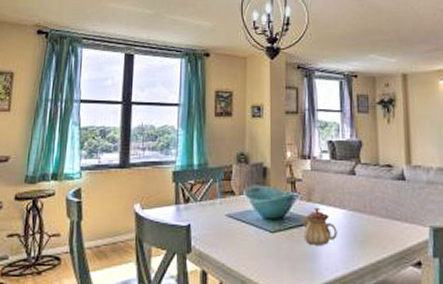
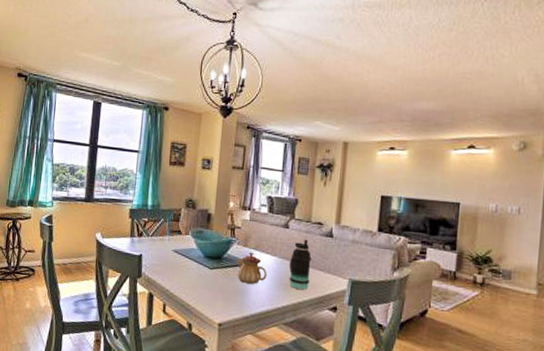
bottle: none [360,185,387,245] -> present [289,239,312,290]

